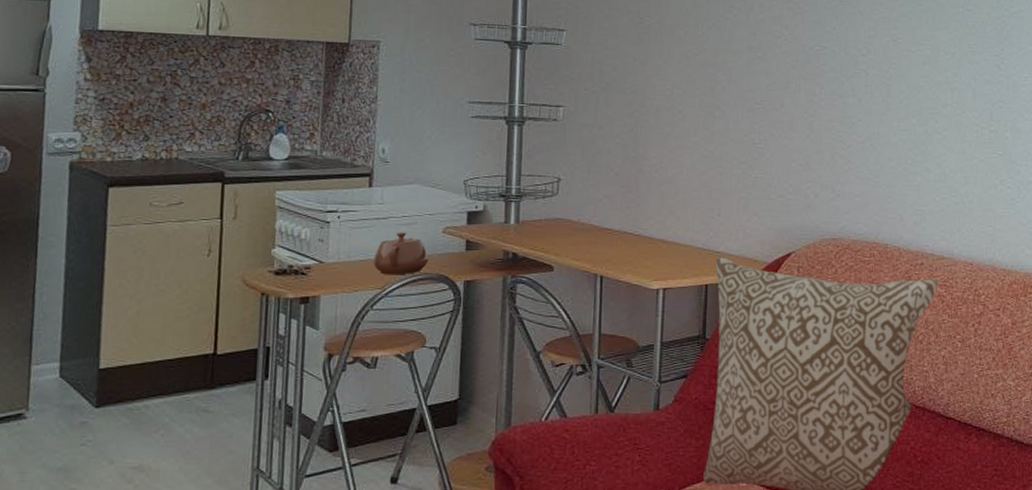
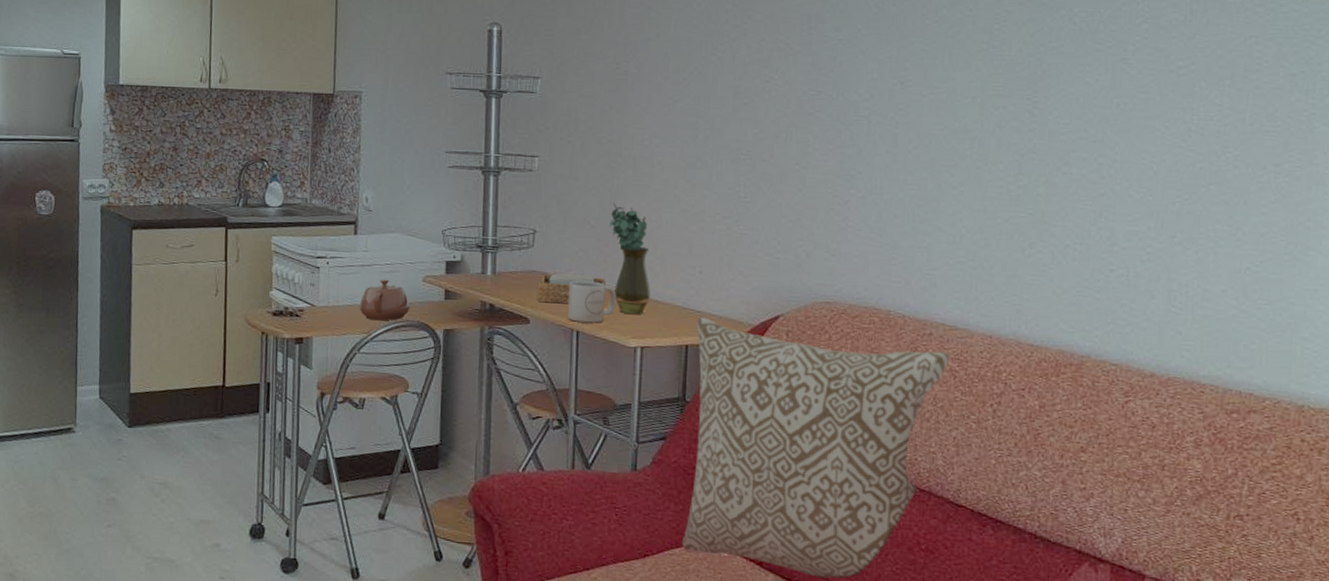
napkin holder: none [560,220,629,250] -> present [536,273,606,304]
mug: none [591,227,640,268] -> present [567,281,617,323]
vase: none [633,150,672,257] -> present [609,203,651,314]

